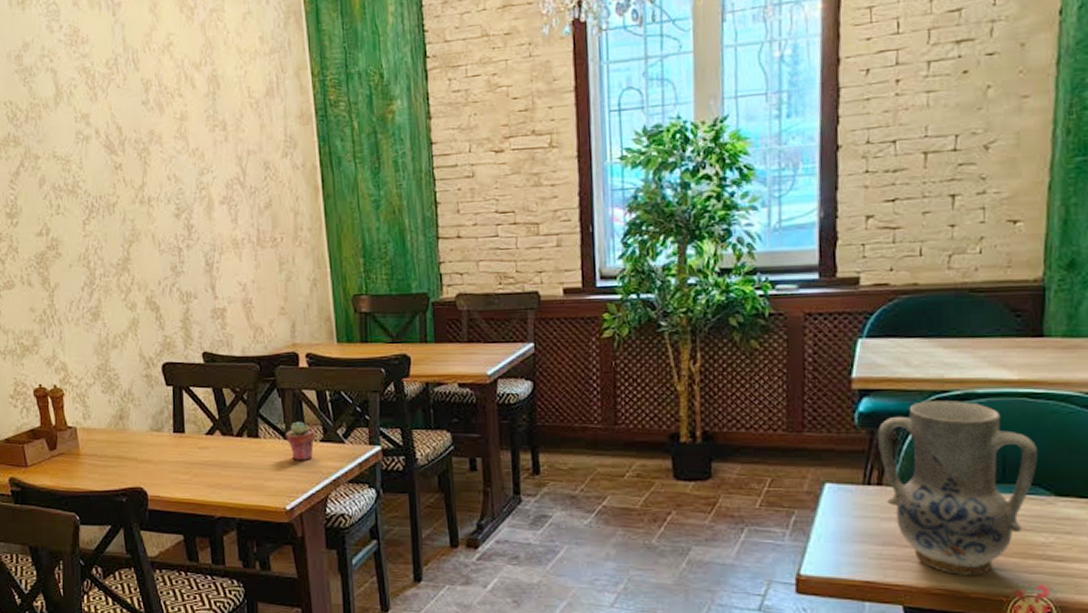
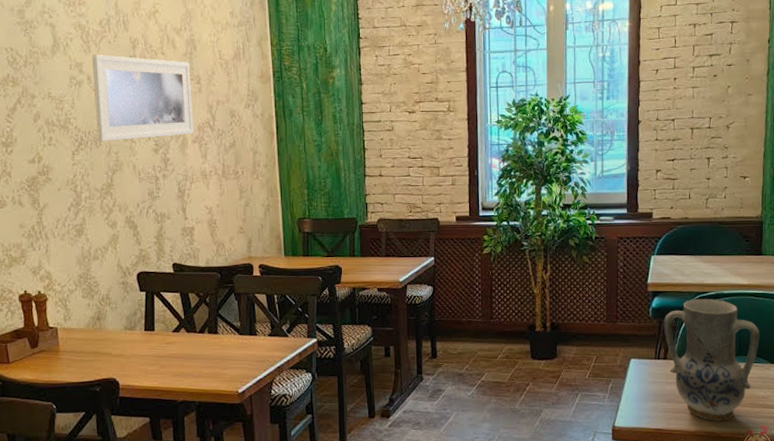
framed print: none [99,102,221,208] -> present [92,55,194,142]
potted succulent: present [286,421,315,461] -> none [240,320,264,353]

